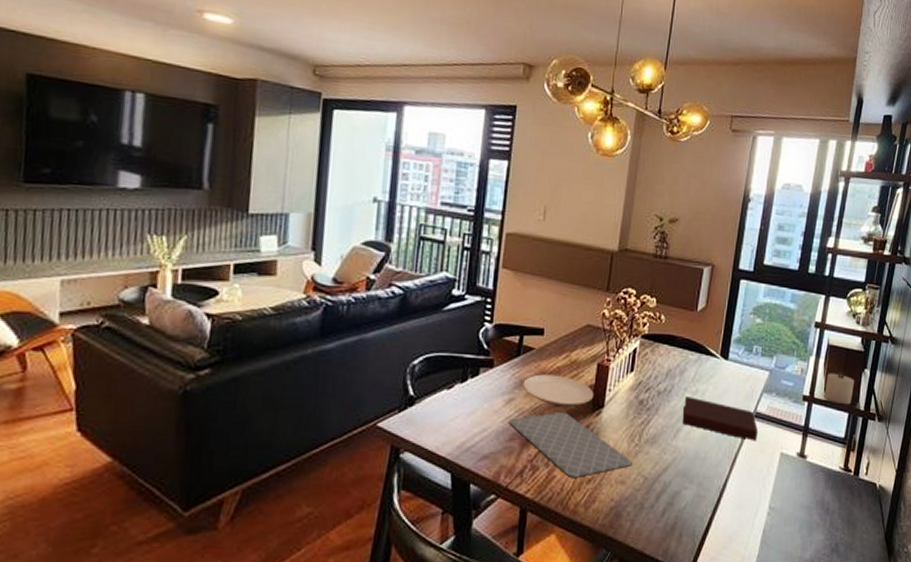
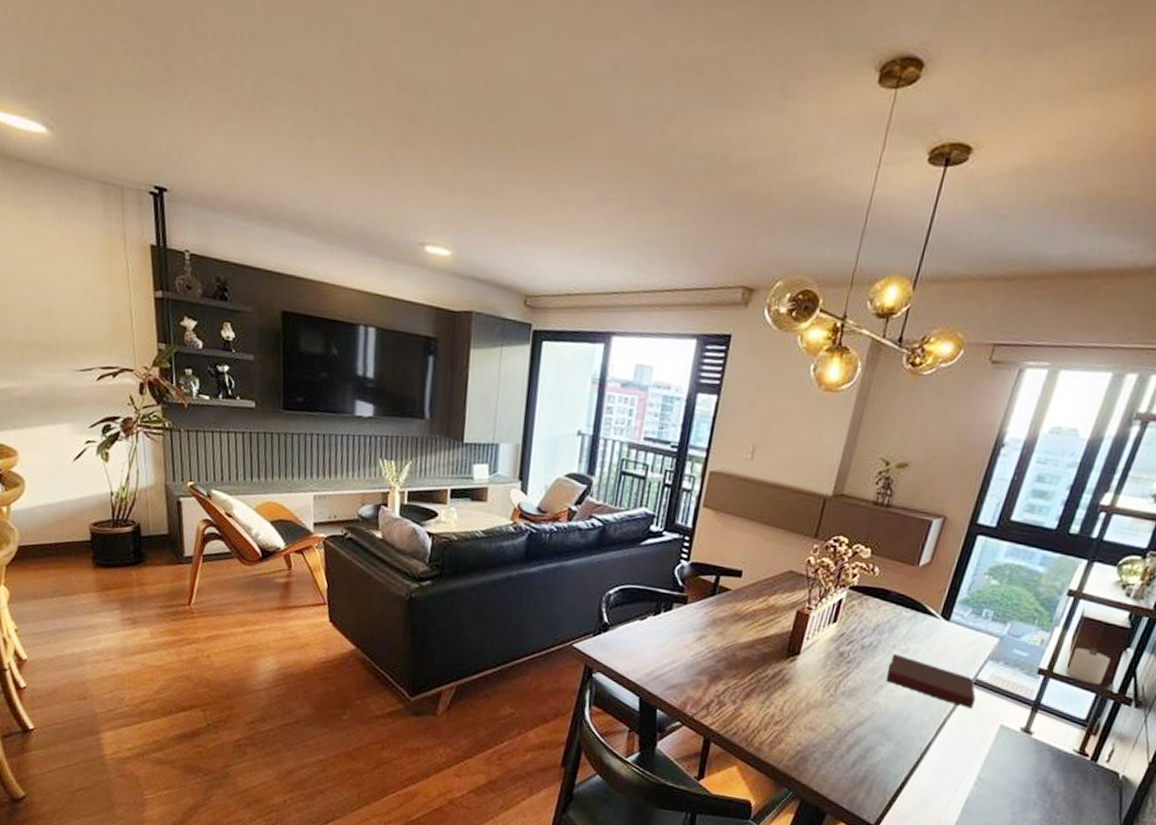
placemat: present [508,411,633,477] -> none [698,653,826,718]
plate: present [523,374,594,407] -> none [716,615,791,651]

